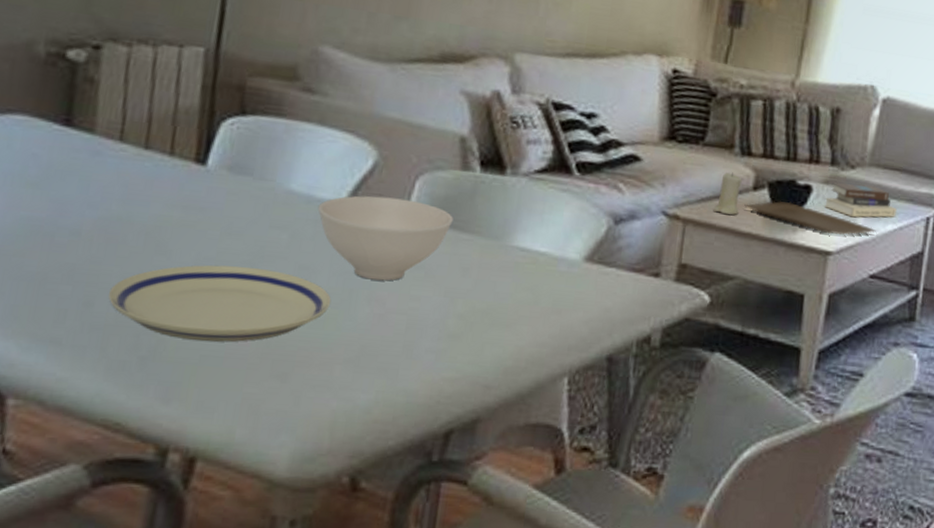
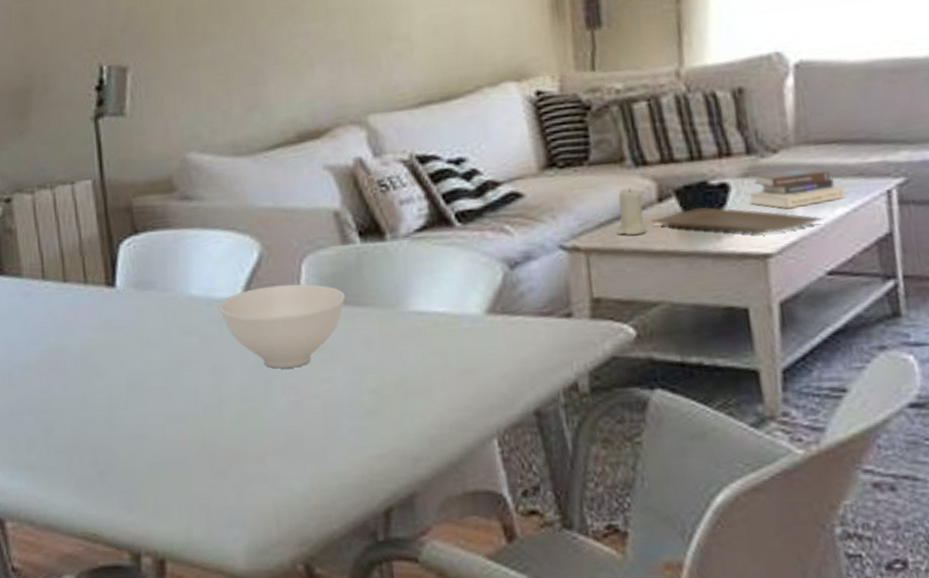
plate: present [108,264,332,343] -> none [62,374,250,451]

